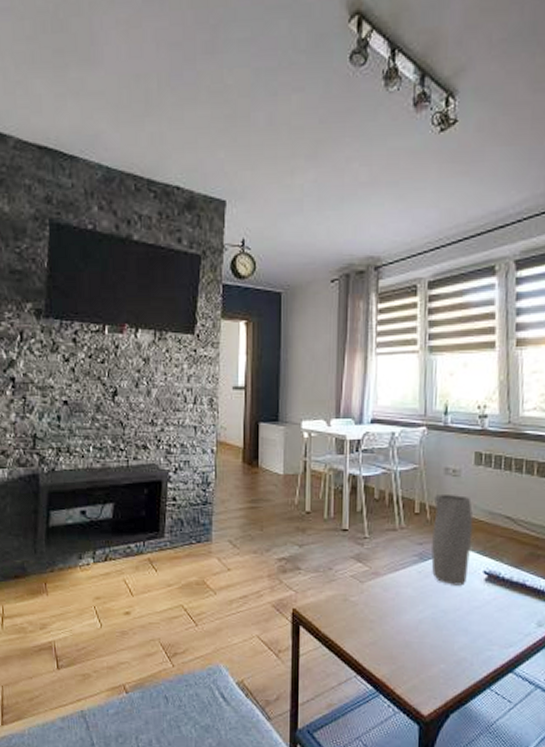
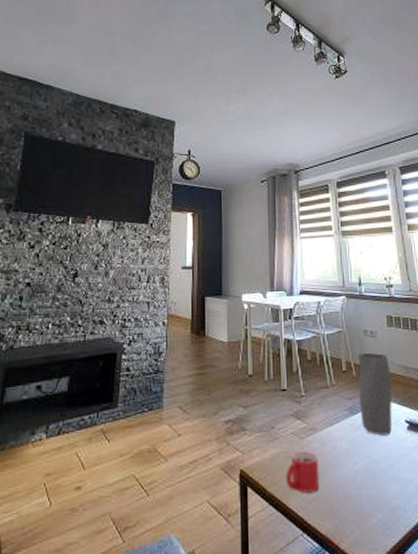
mug: none [341,595,380,637] -> present [285,451,320,493]

